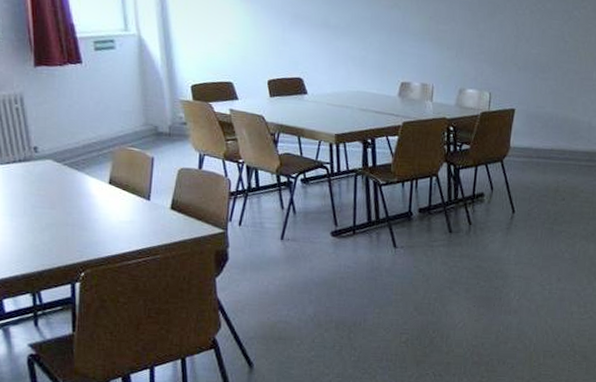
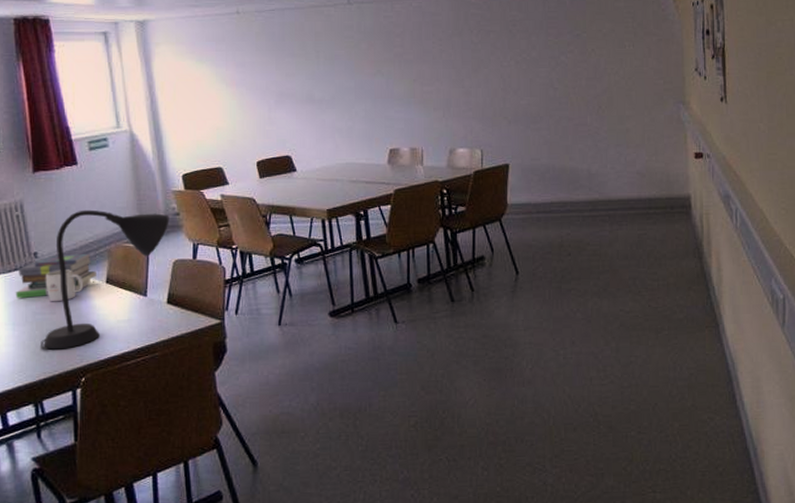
books: none [13,152,99,191] -> present [15,253,96,299]
desk lamp: none [38,109,176,244] -> present [40,209,169,350]
mug: none [46,166,86,198] -> present [45,269,84,302]

